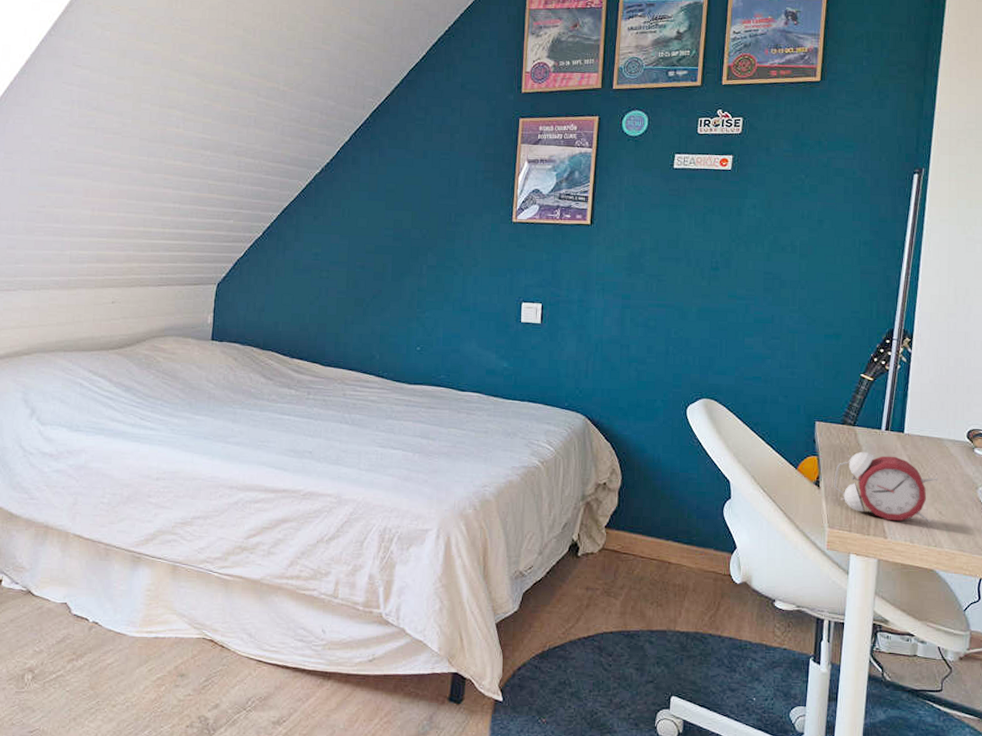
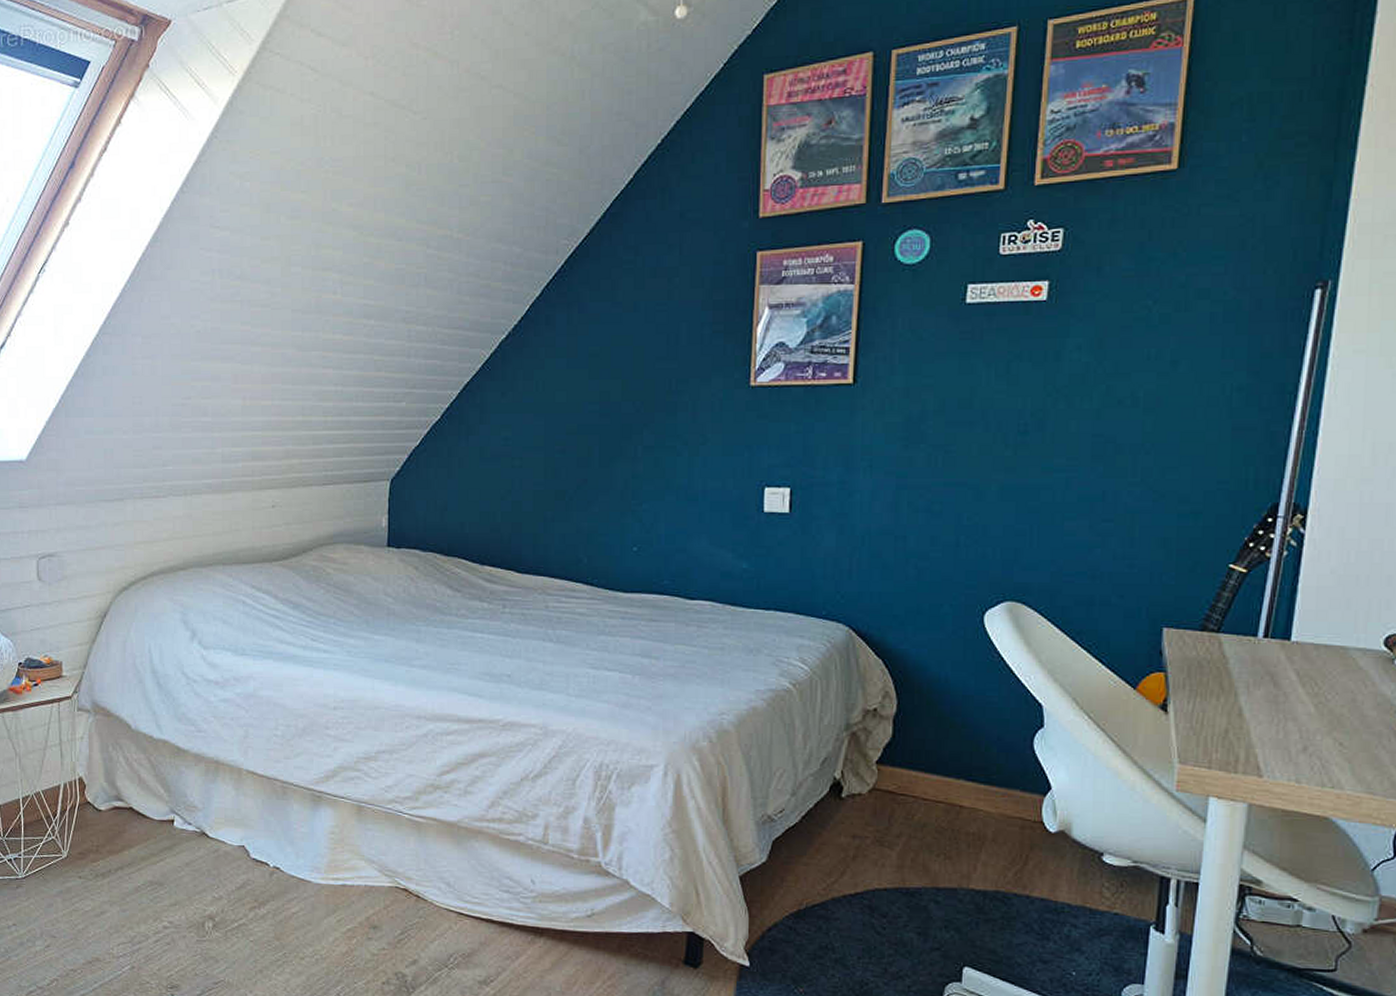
alarm clock: present [834,451,938,523] -> none [1188,665,1339,757]

